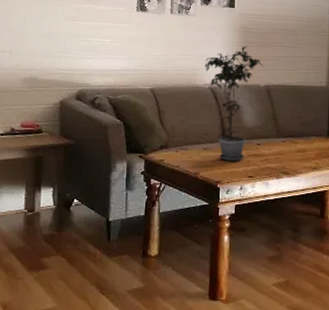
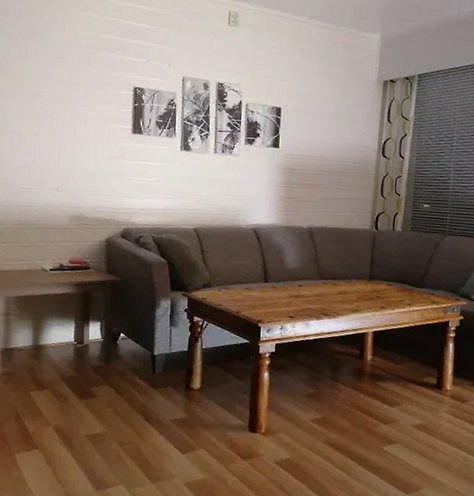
potted plant: present [204,46,263,161] -> none [247,187,306,302]

